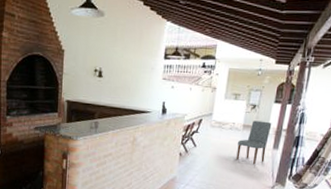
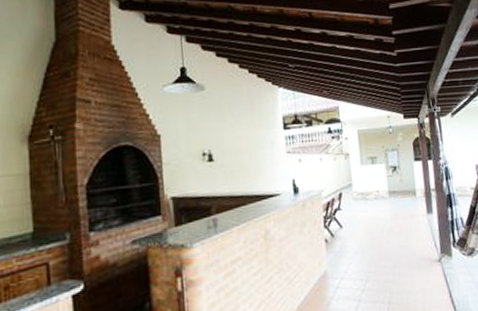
dining chair: present [236,120,272,165] -> none [388,183,422,237]

